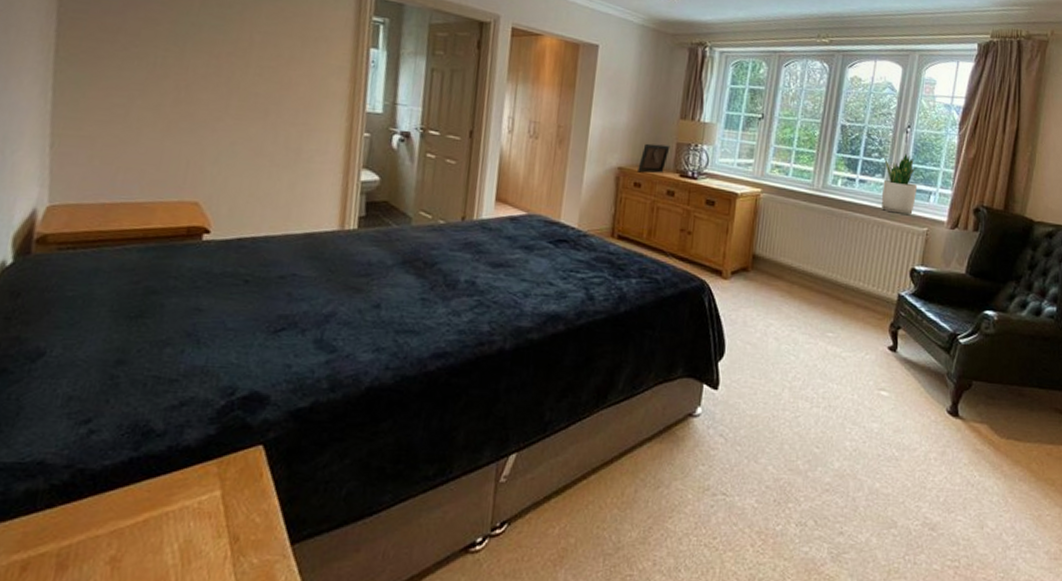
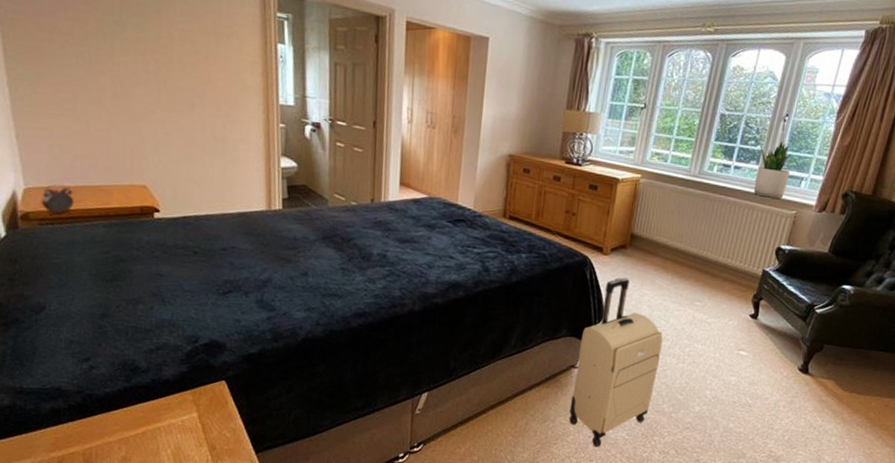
alarm clock: none [65,201,108,237] -> present [41,184,74,215]
picture frame: present [638,143,670,173] -> none [527,132,557,160]
suitcase: none [686,305,793,521] -> present [568,277,663,448]

